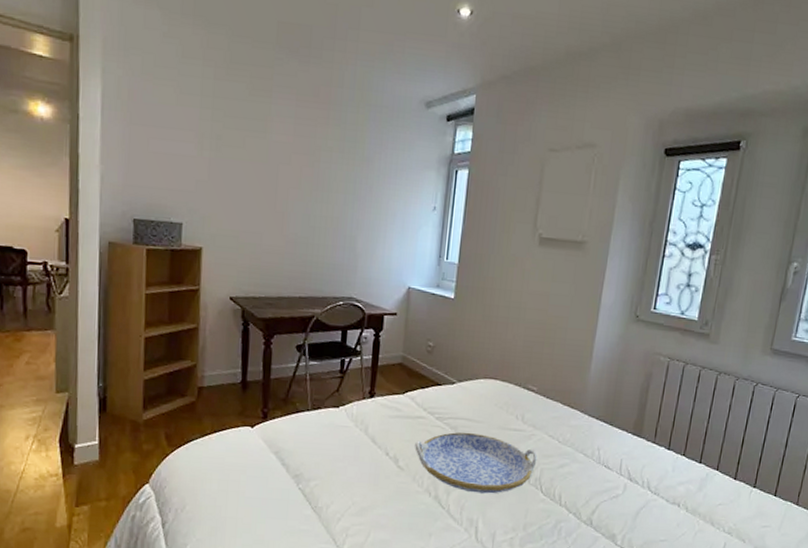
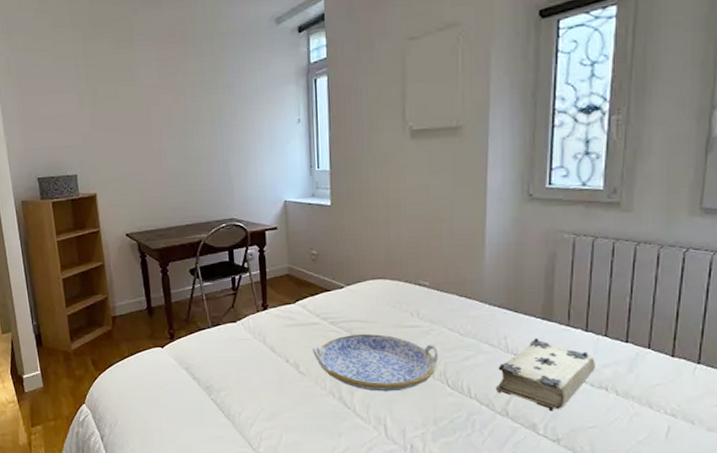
book: none [584,451,673,524] -> present [495,338,595,412]

